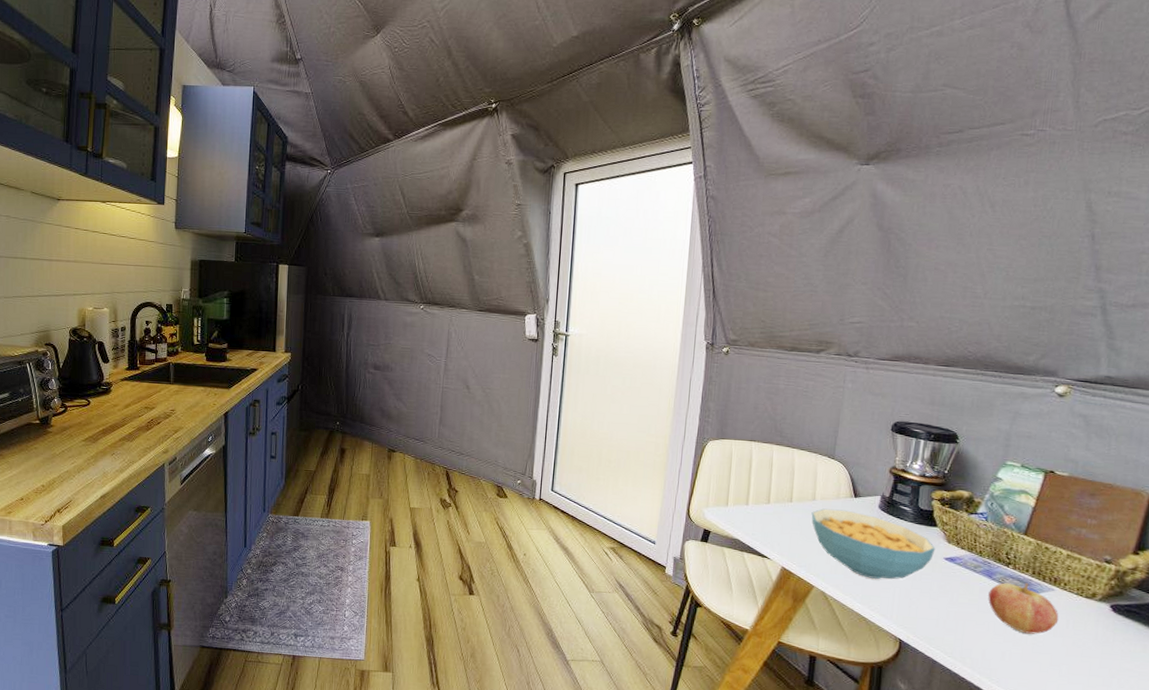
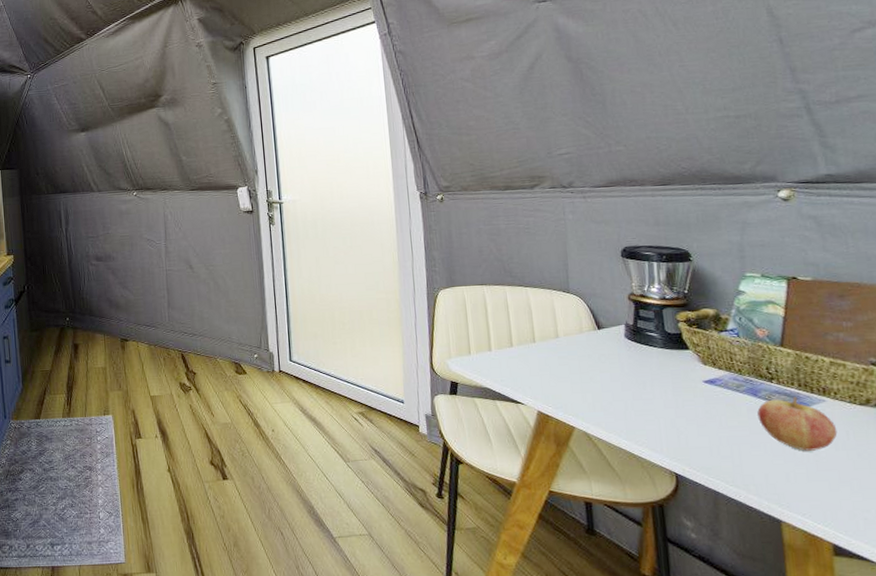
cereal bowl: present [811,508,936,580] -> none [557,343,693,413]

